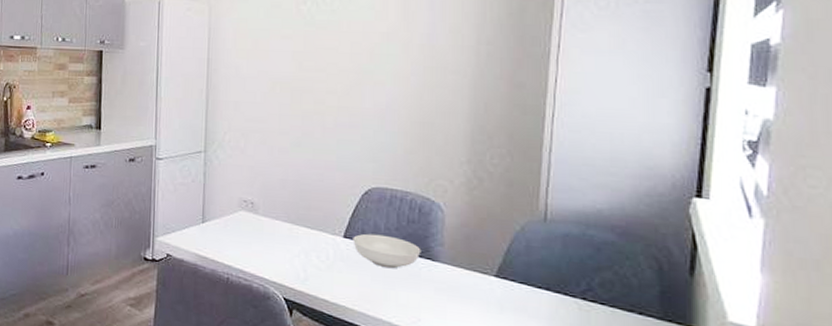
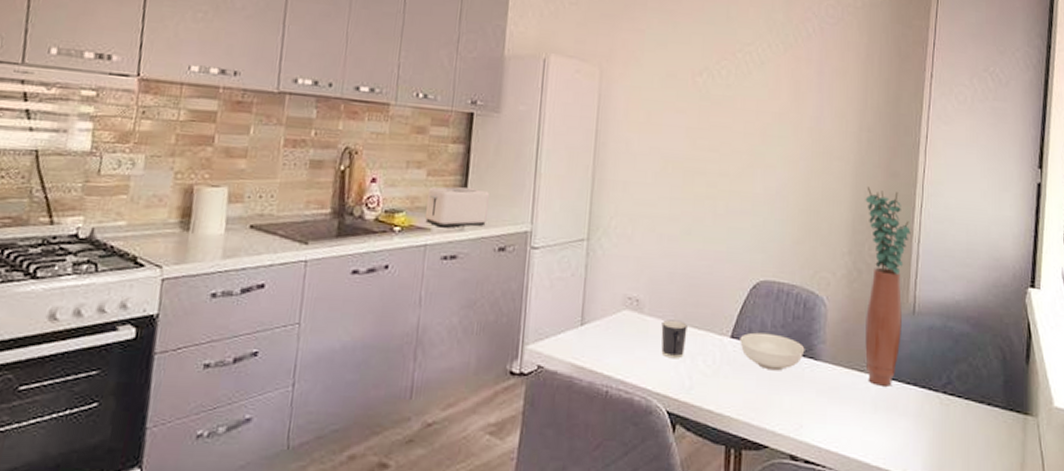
toaster: none [69,110,120,143] -> present [424,186,490,228]
mug: none [275,220,300,254] -> present [661,319,688,359]
vase: none [485,98,540,289] -> present [865,186,911,386]

